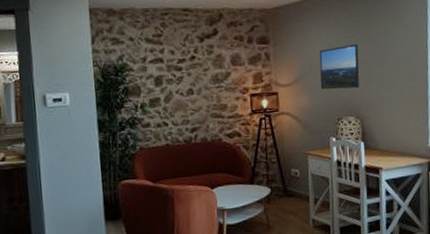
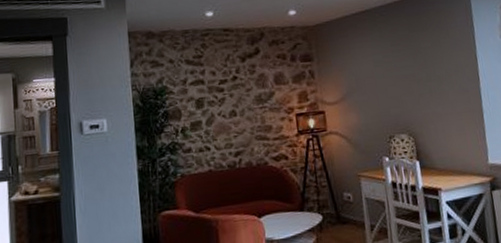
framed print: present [319,44,360,90] -> none [365,58,410,107]

